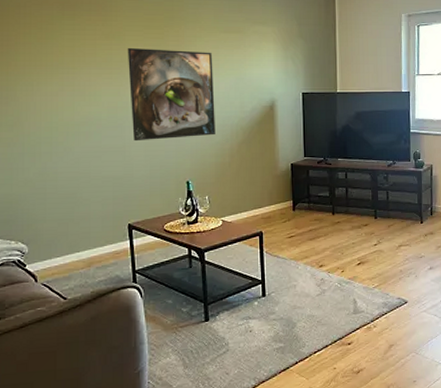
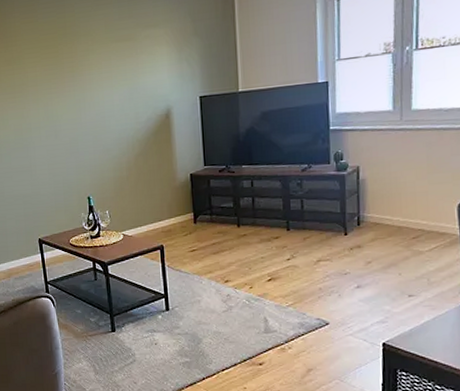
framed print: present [127,47,215,142] -> none [27,64,112,161]

